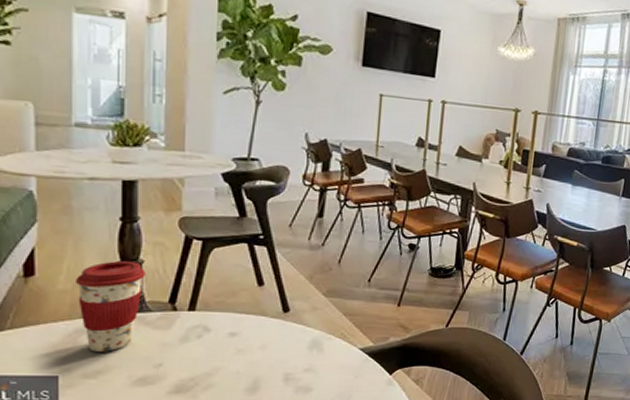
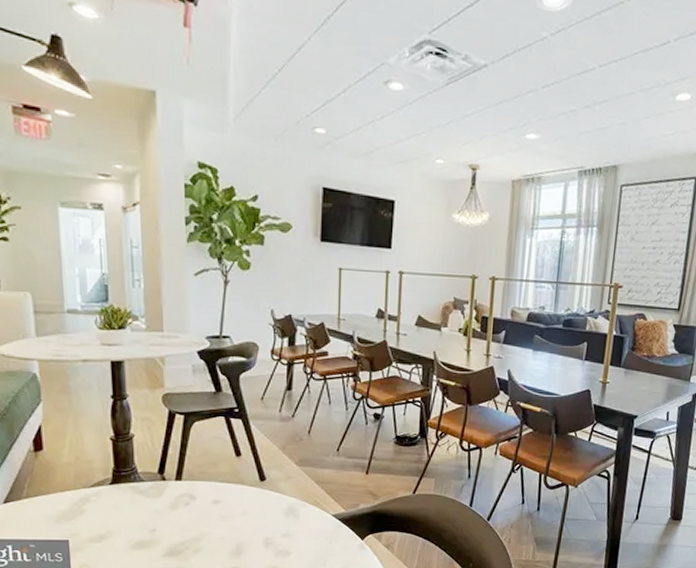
coffee cup: present [74,261,146,352] -> none [76,436,136,518]

